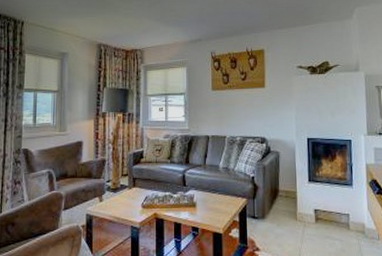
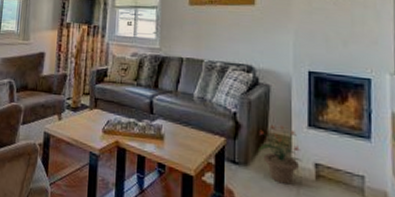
potted plant: none [272,183,305,229] -> present [259,124,302,185]

